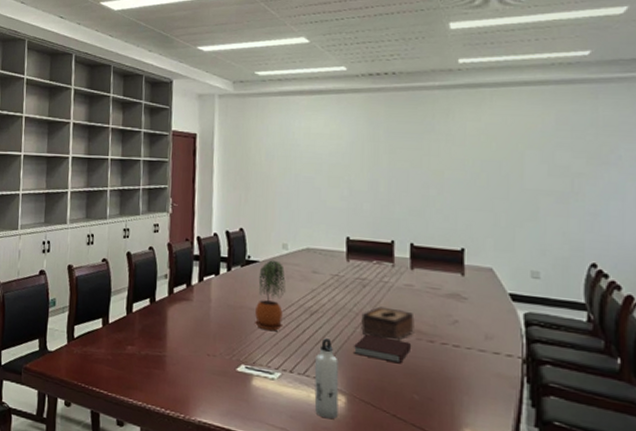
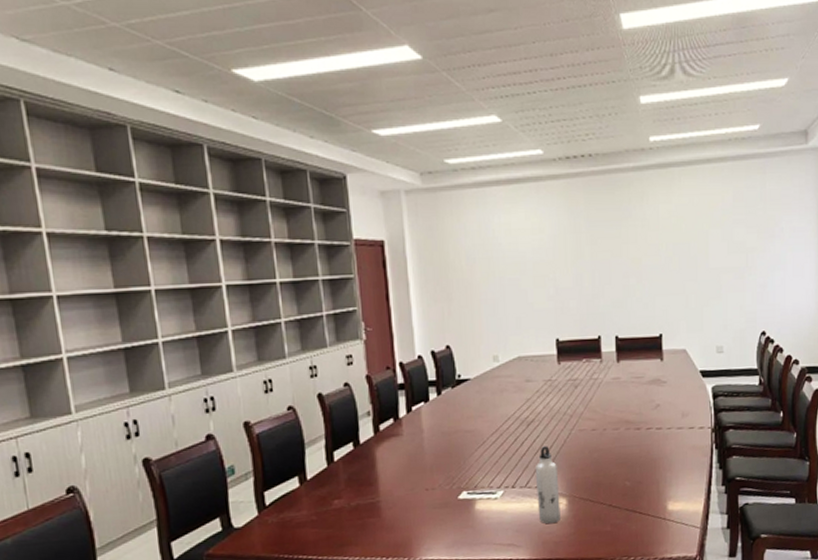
potted plant: present [255,260,286,332] -> none [471,375,502,451]
notebook: present [354,335,412,364] -> none [571,433,622,456]
tissue box: present [361,306,415,342] -> none [575,403,623,436]

